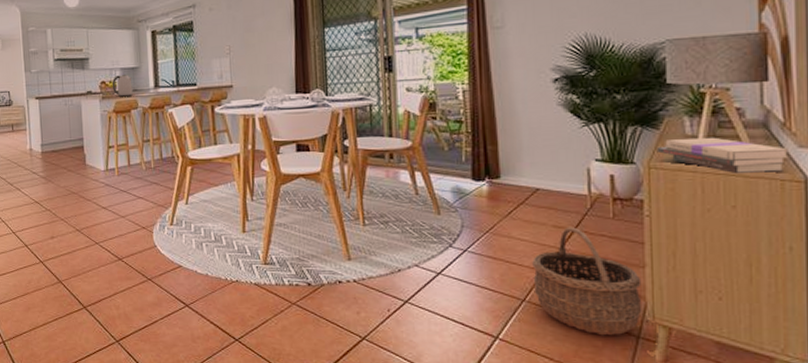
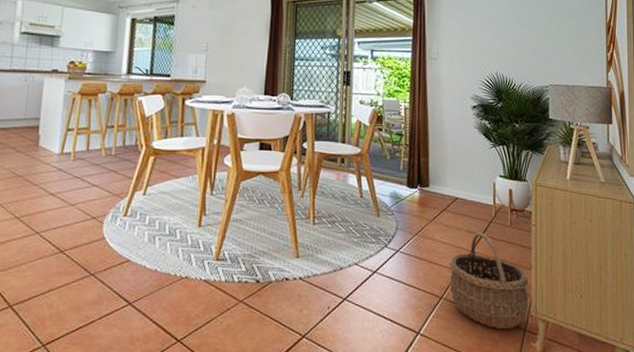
kettle: present [113,73,133,98] -> none [82,56,104,81]
books: present [656,137,788,175] -> none [541,163,624,195]

